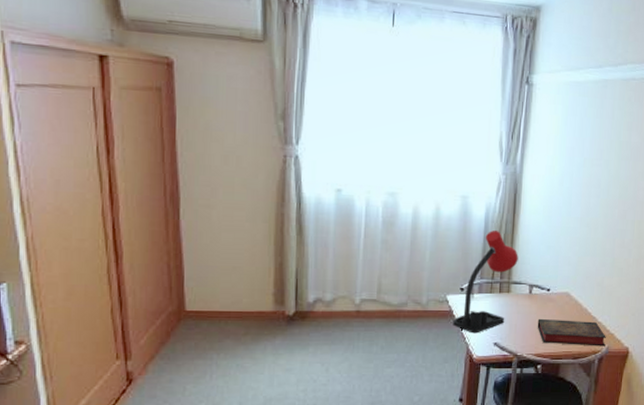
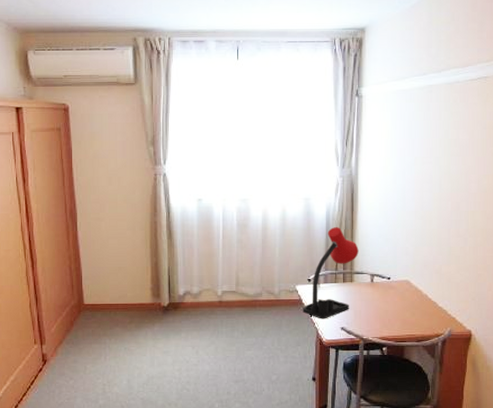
book: present [537,318,606,347] -> none [380,304,448,330]

